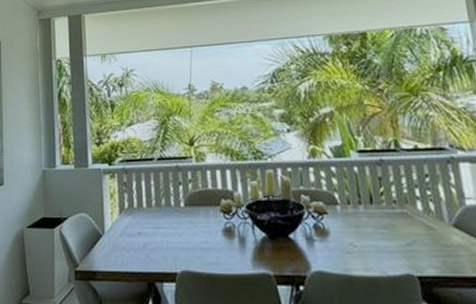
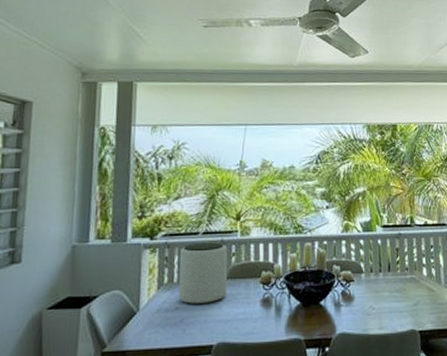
plant pot: none [136,168,187,231] -> present [178,242,228,305]

